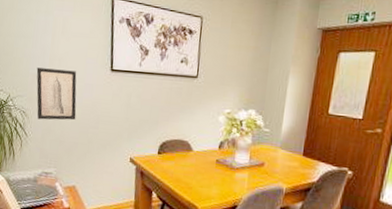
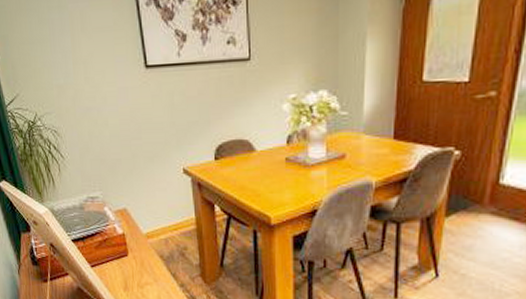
wall art: present [36,67,77,120] -> none [60,74,114,138]

